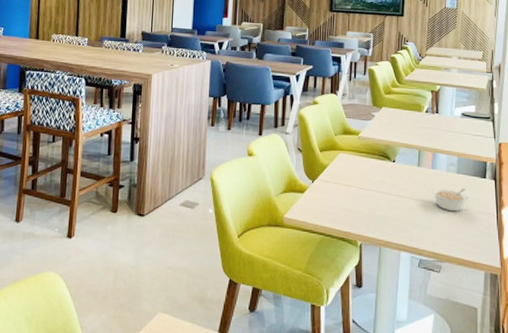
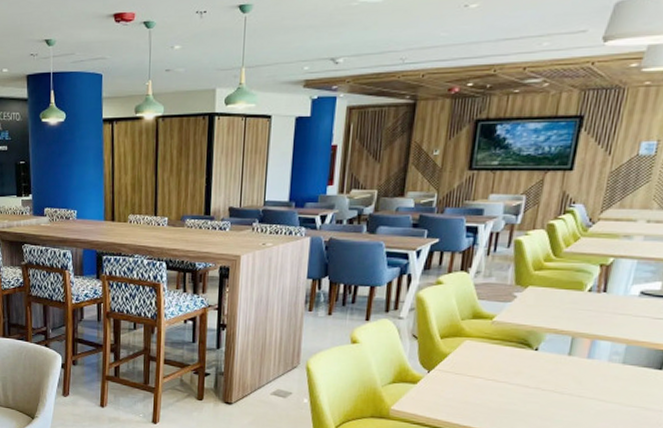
legume: present [431,188,469,212] -> none [583,381,634,408]

